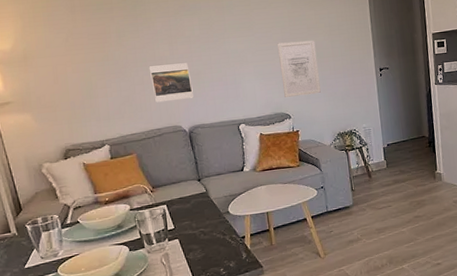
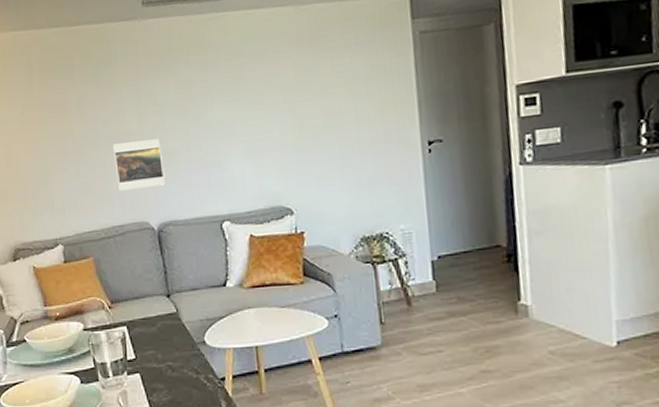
wall art: present [277,40,321,97] -> none [276,102,338,185]

